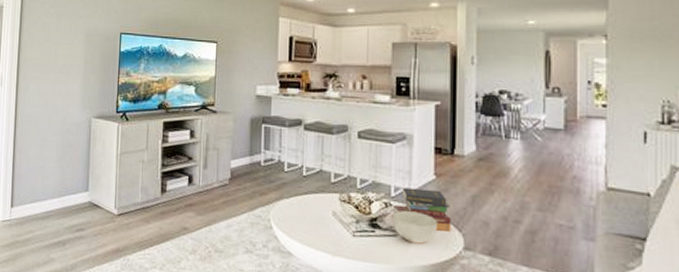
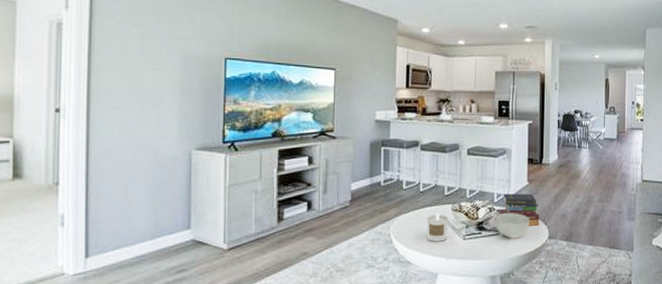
candle: none [310,201,335,235] -> present [427,213,448,242]

